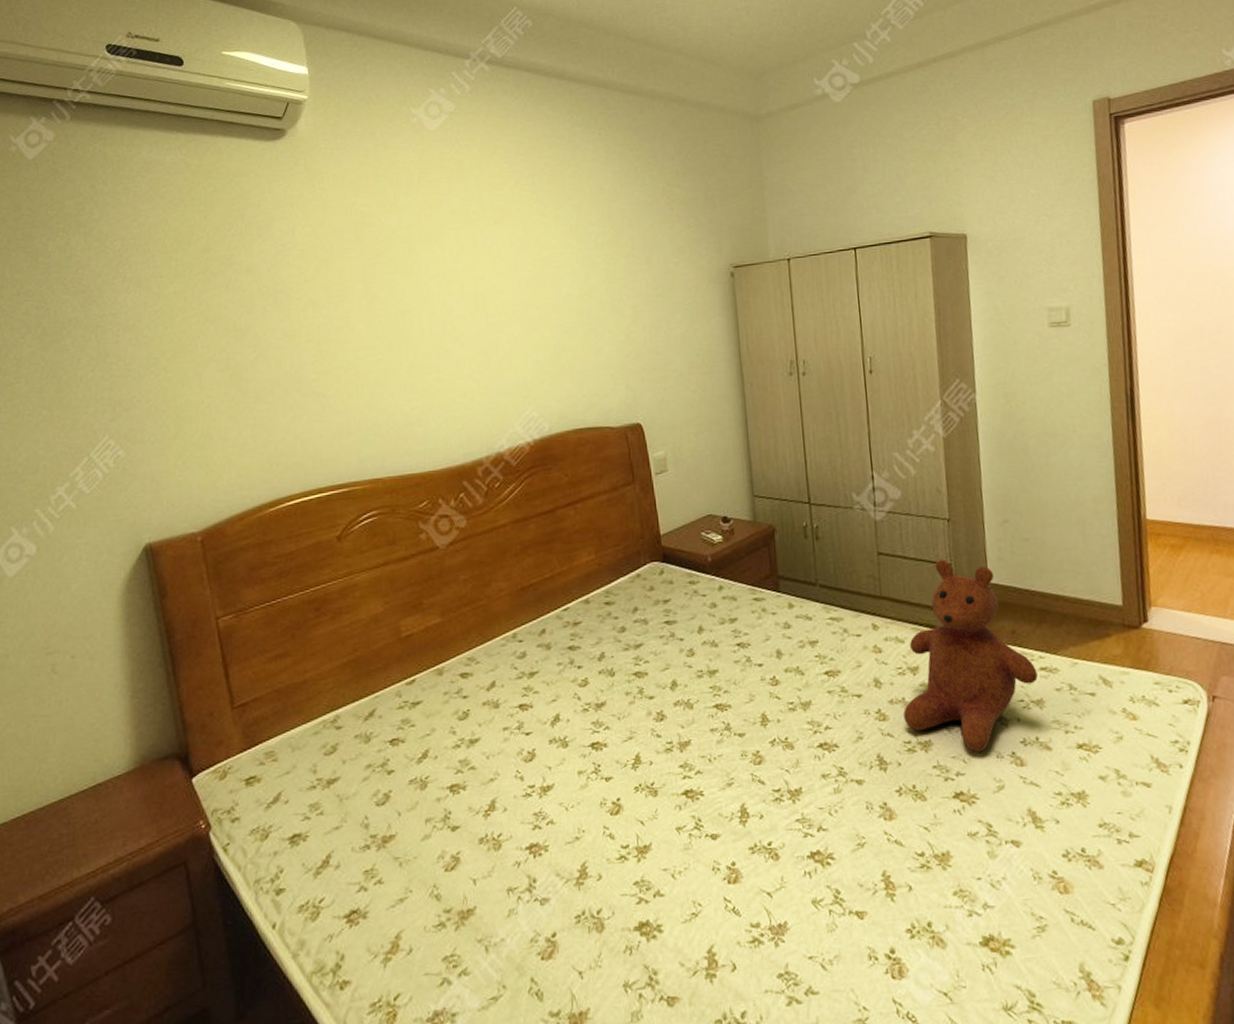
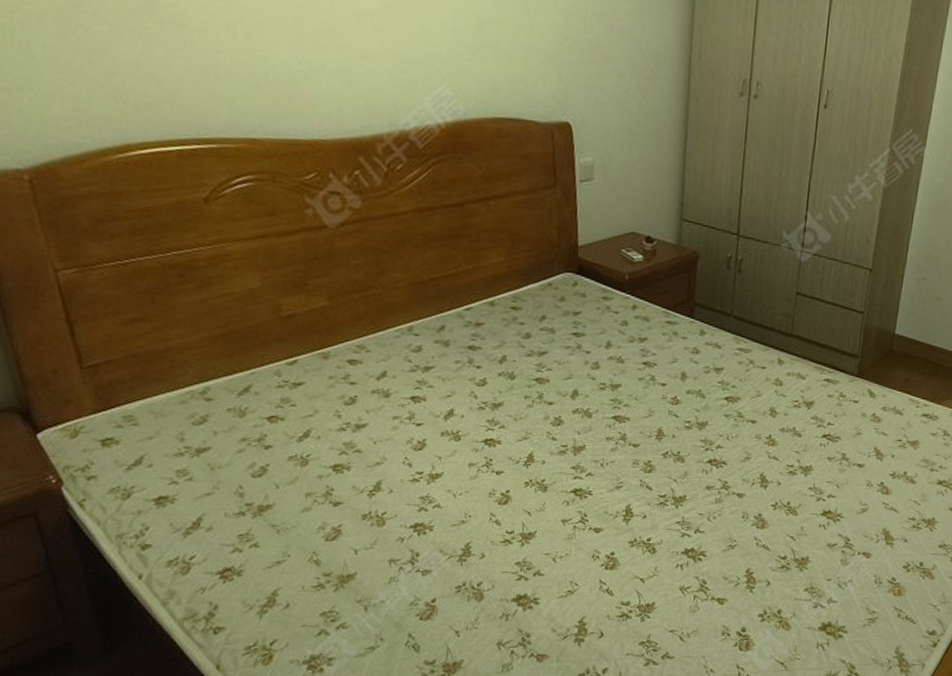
teddy bear: present [903,560,1038,752] -> none [791,307,919,479]

